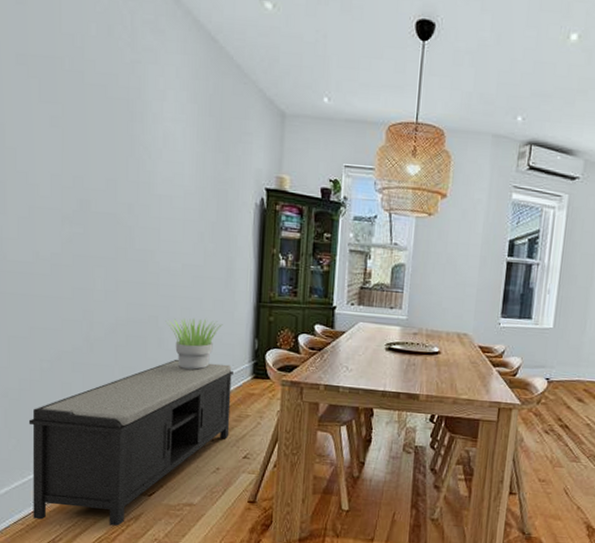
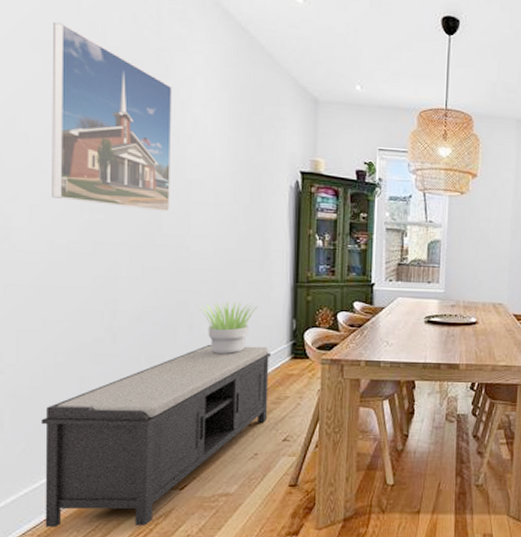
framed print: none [36,35,145,227] -> present [52,21,173,211]

